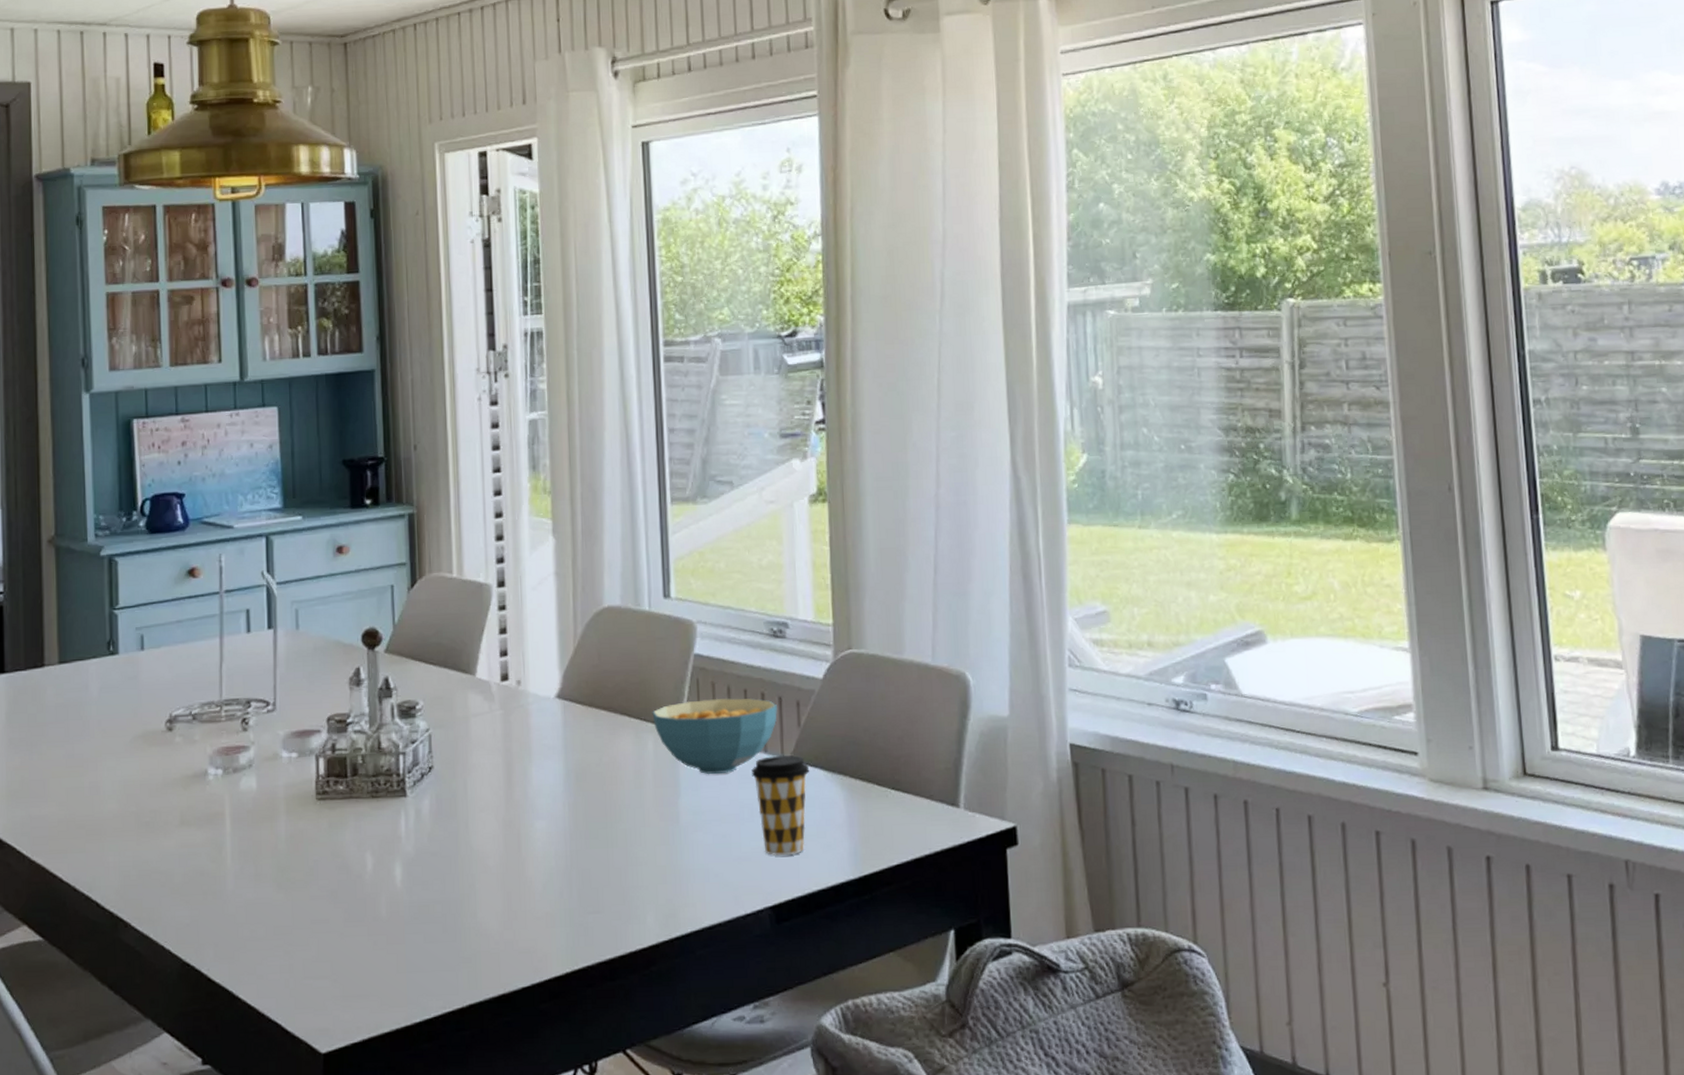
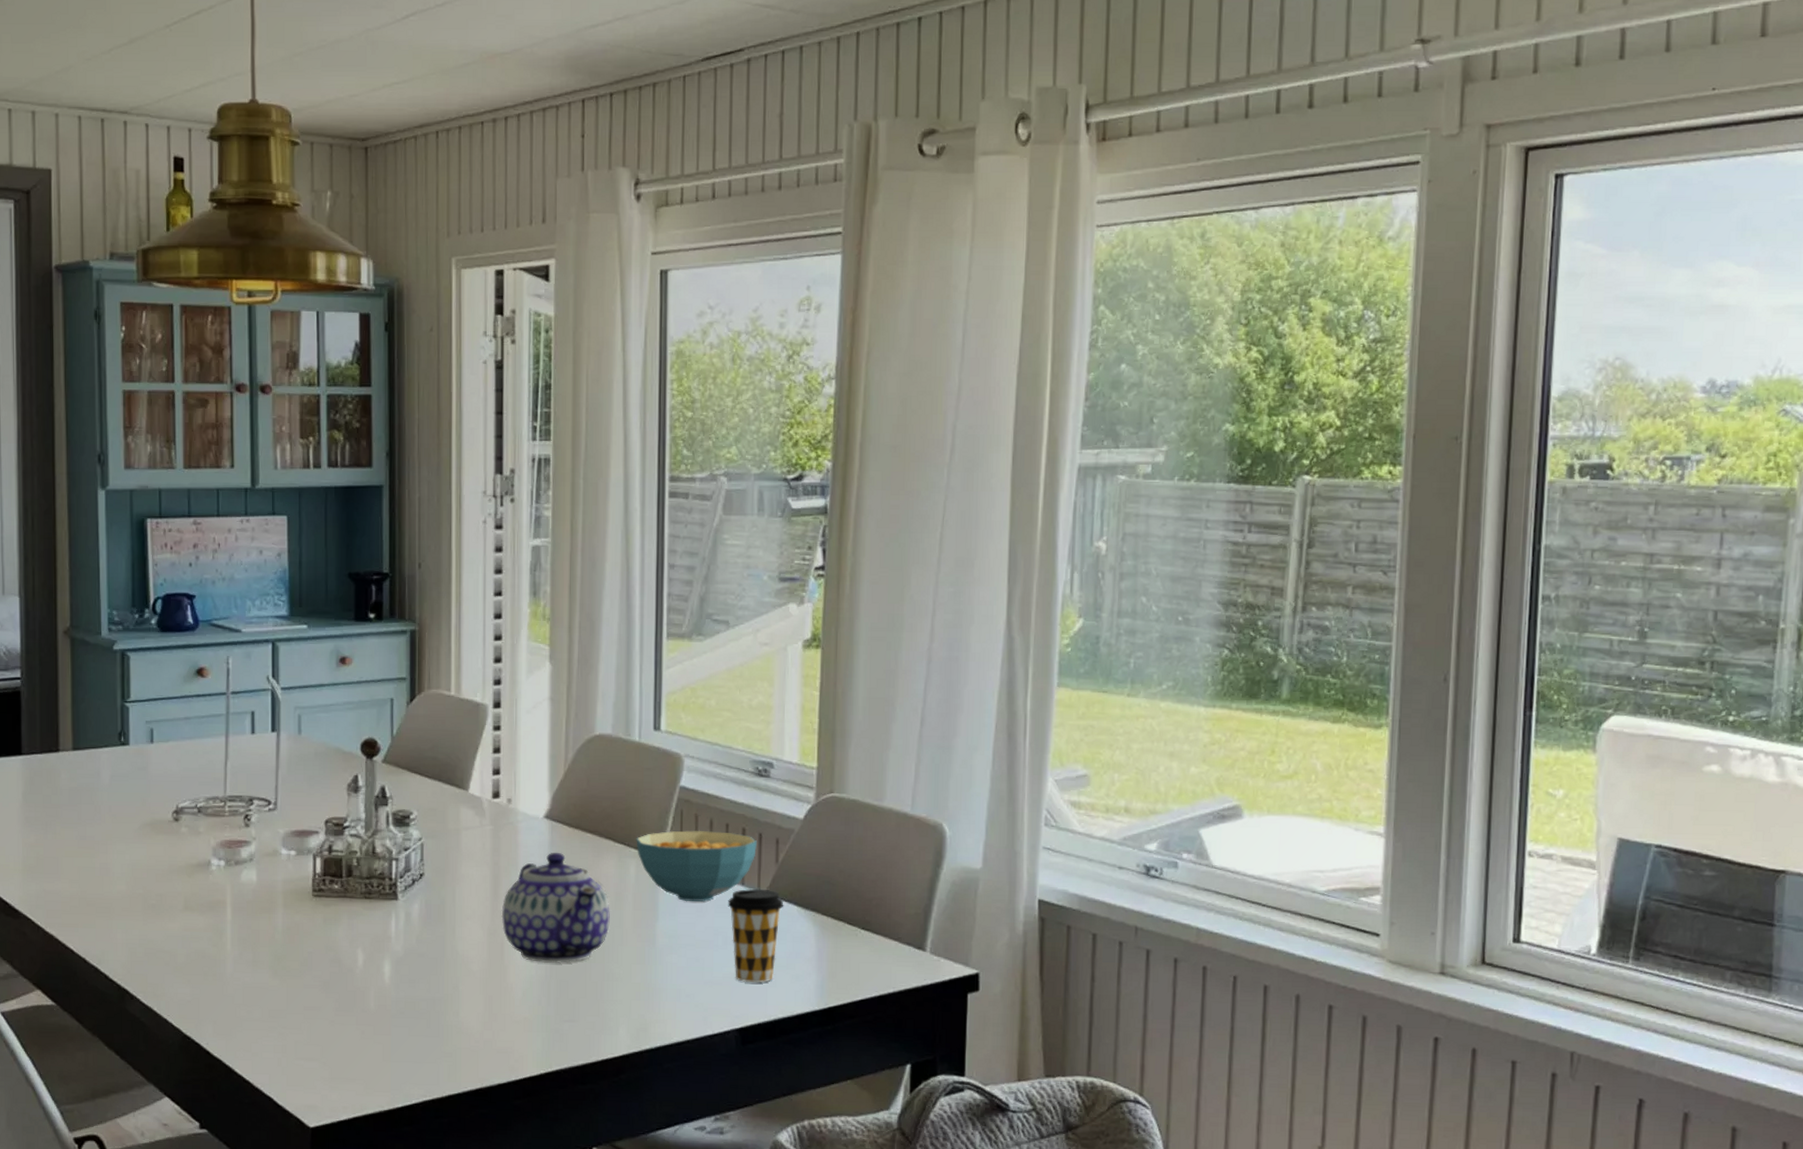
teapot: none [516,732,630,853] -> present [501,852,610,964]

